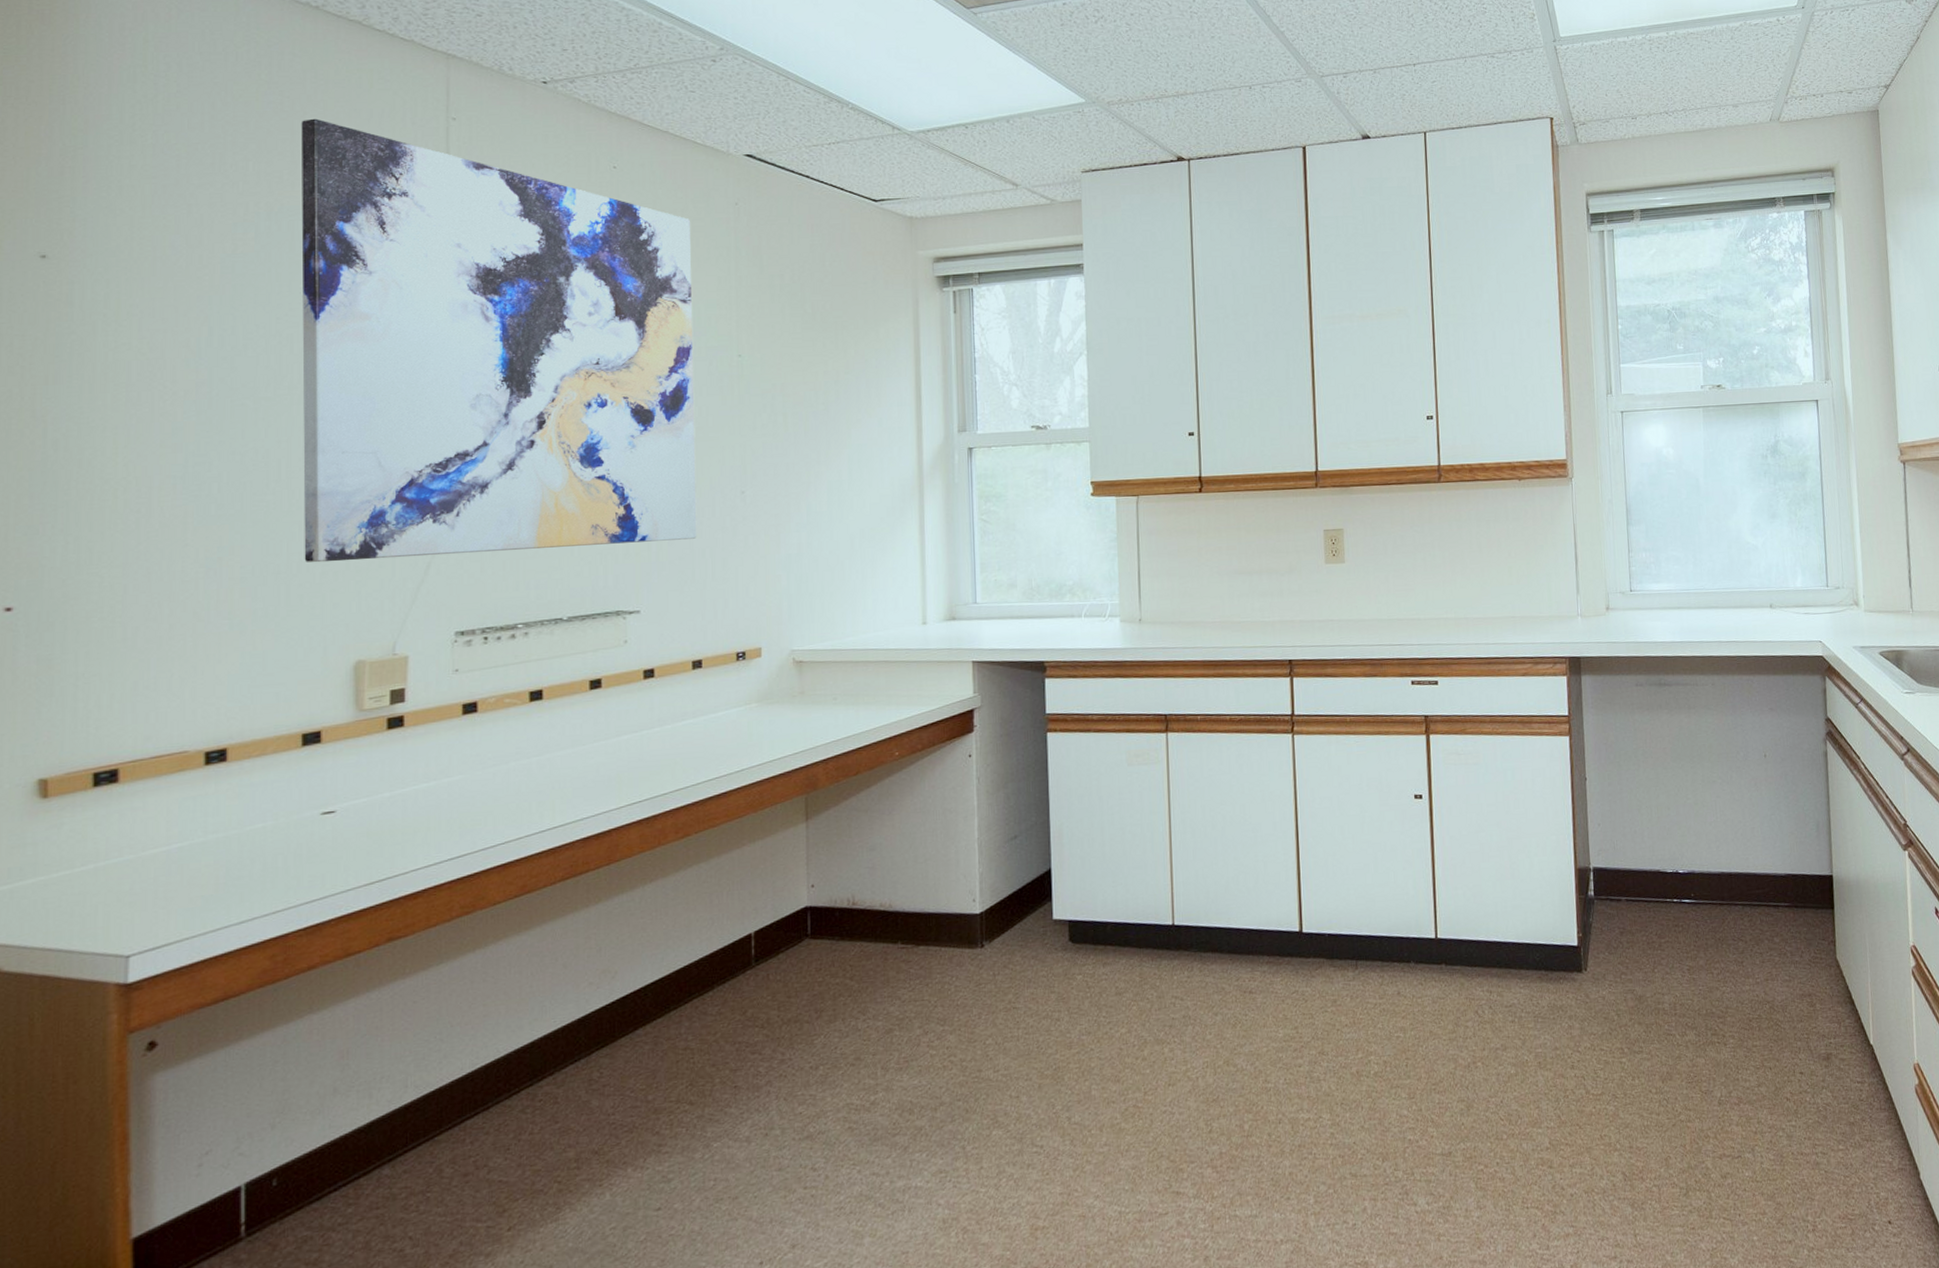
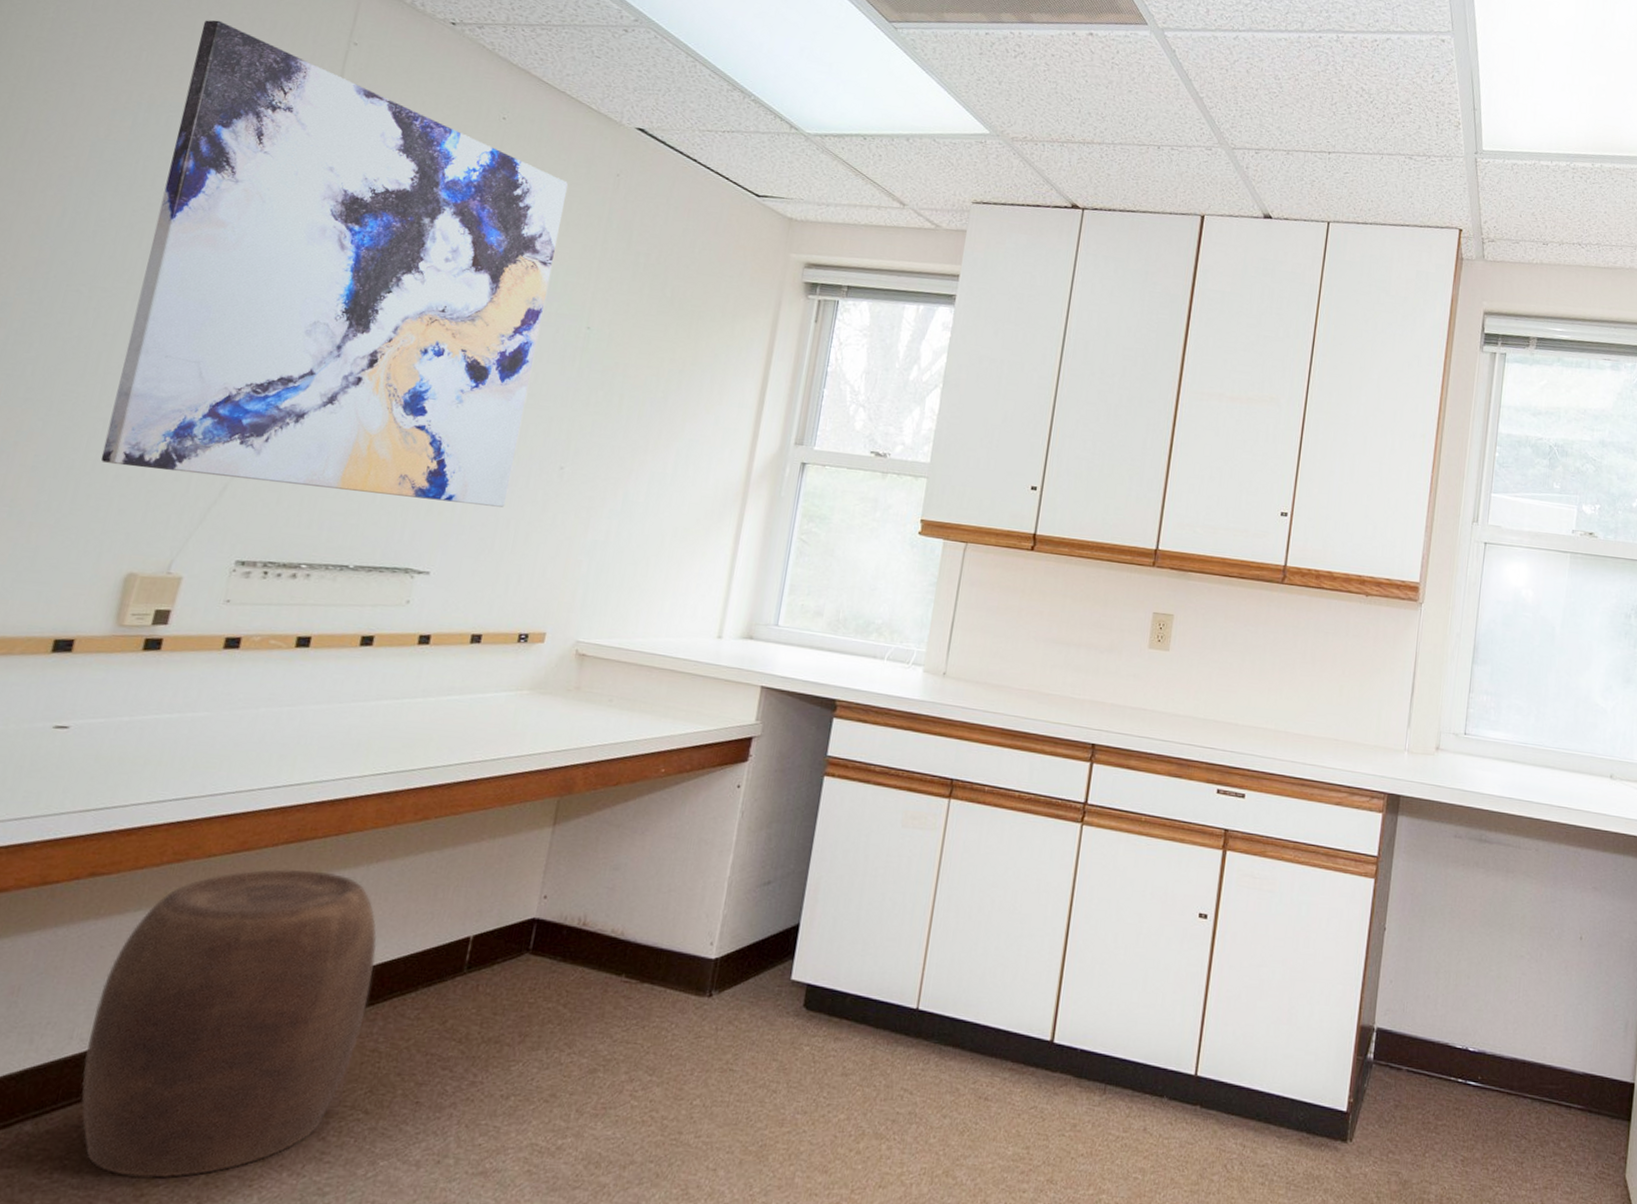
stool: none [422,899,671,1198] -> present [81,869,377,1179]

